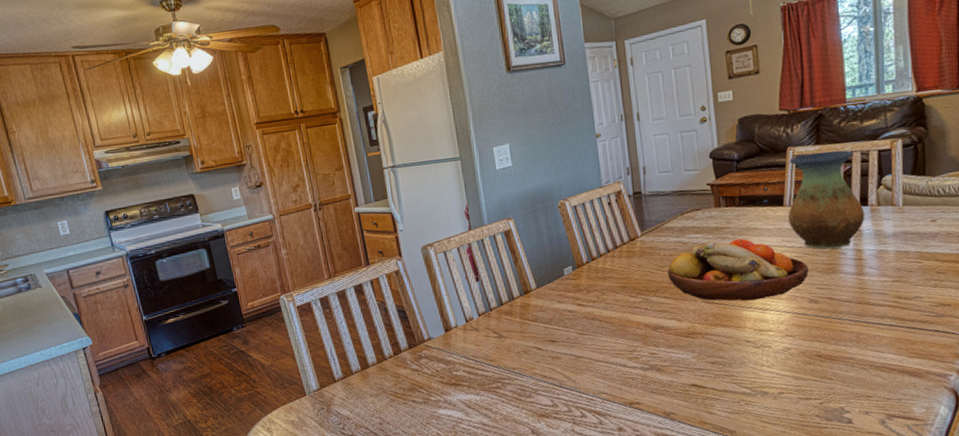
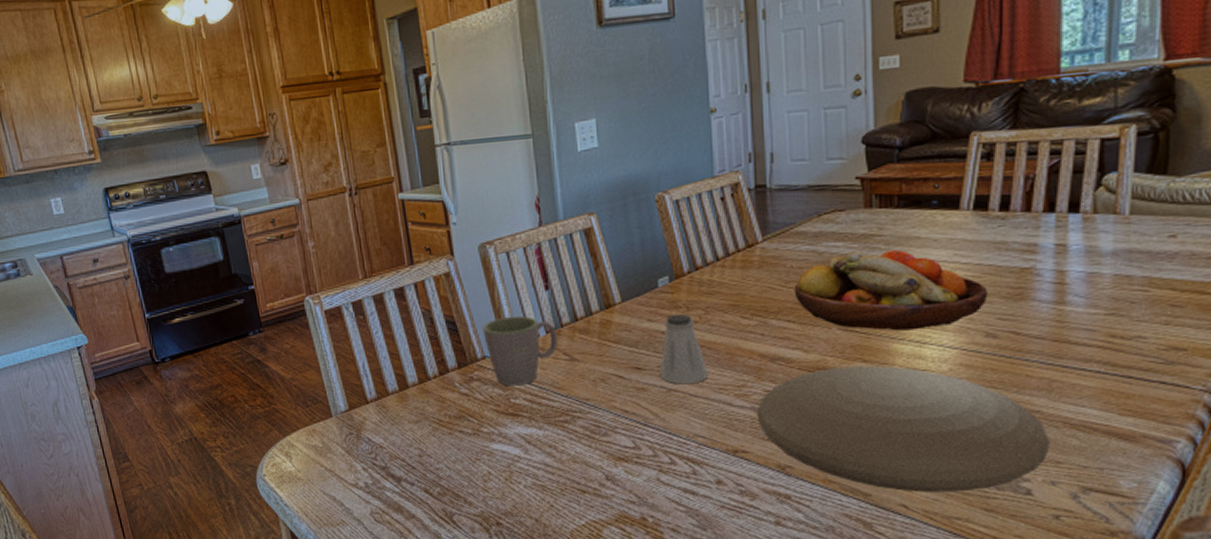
mug: none [428,303,488,361] -> present [483,315,558,386]
saltshaker: none [569,296,607,352] -> present [660,314,709,385]
plate: none [645,329,862,427] -> present [757,365,1050,492]
vase: present [787,150,865,249] -> none [964,137,1074,268]

